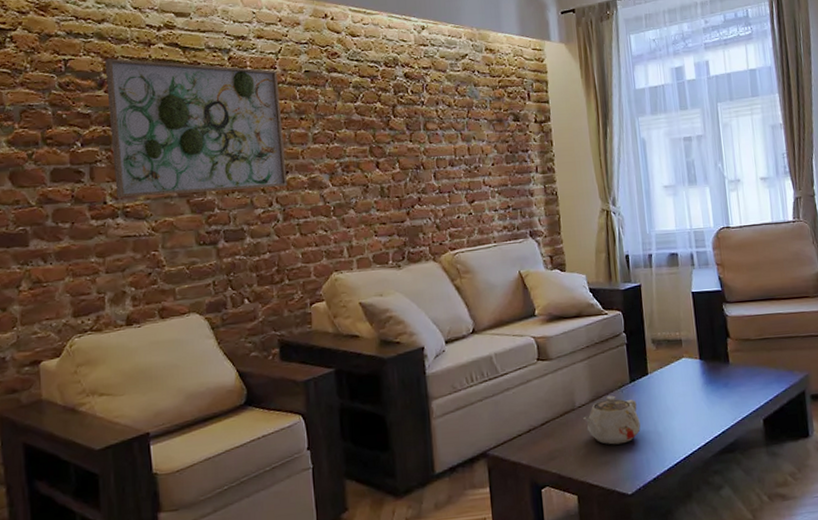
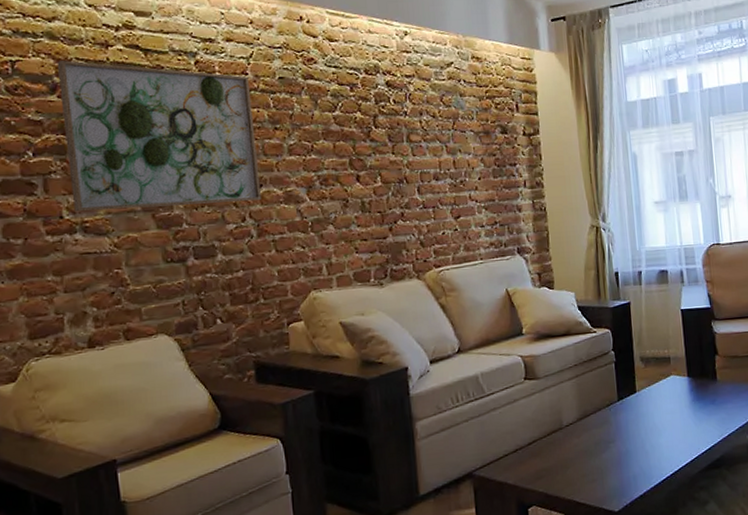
teapot: present [583,395,641,445] -> none [570,413,628,463]

